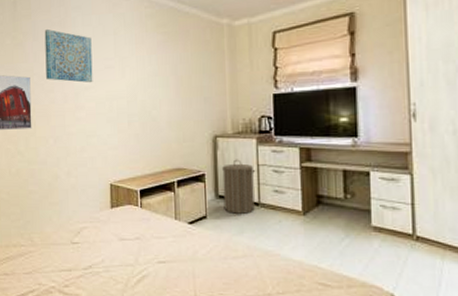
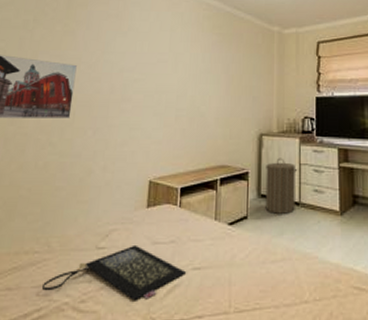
clutch bag: none [31,240,152,287] -> present [41,244,186,300]
wall art: present [44,28,93,83] -> none [94,19,147,74]

